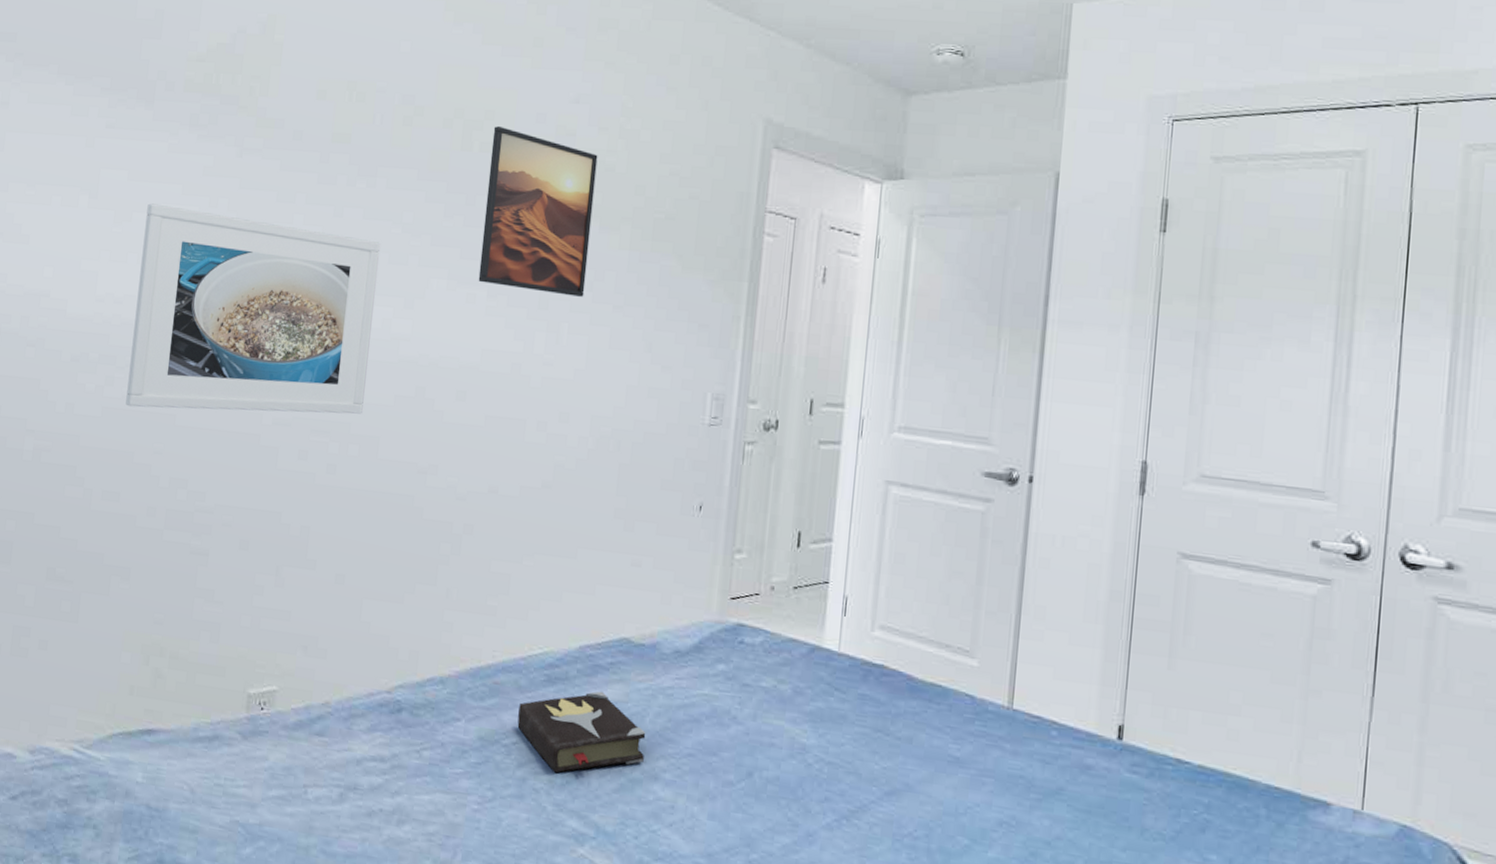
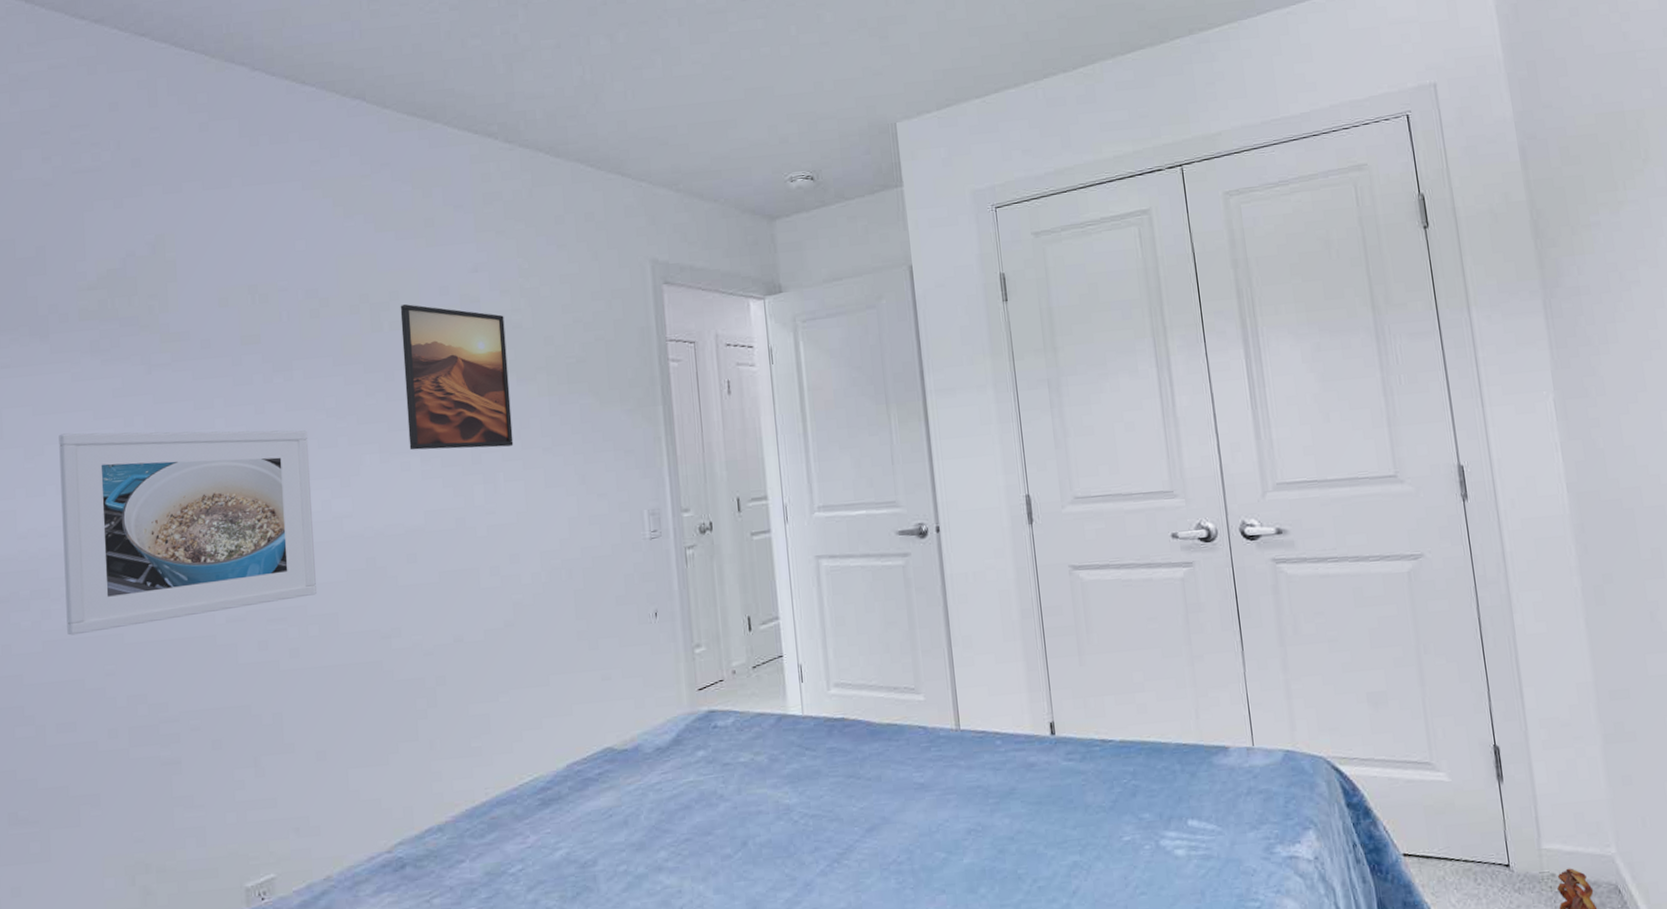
hardback book: present [517,691,646,773] -> none [519,801,646,888]

